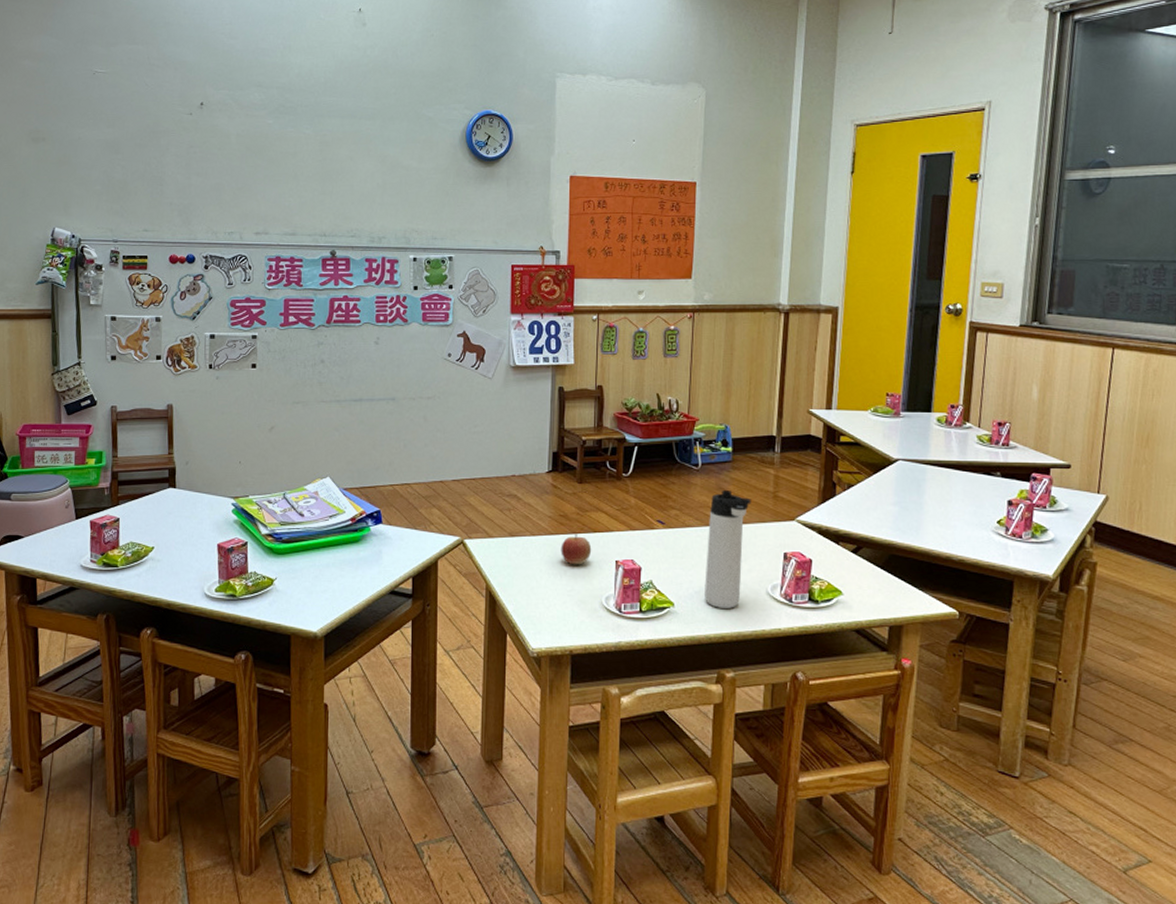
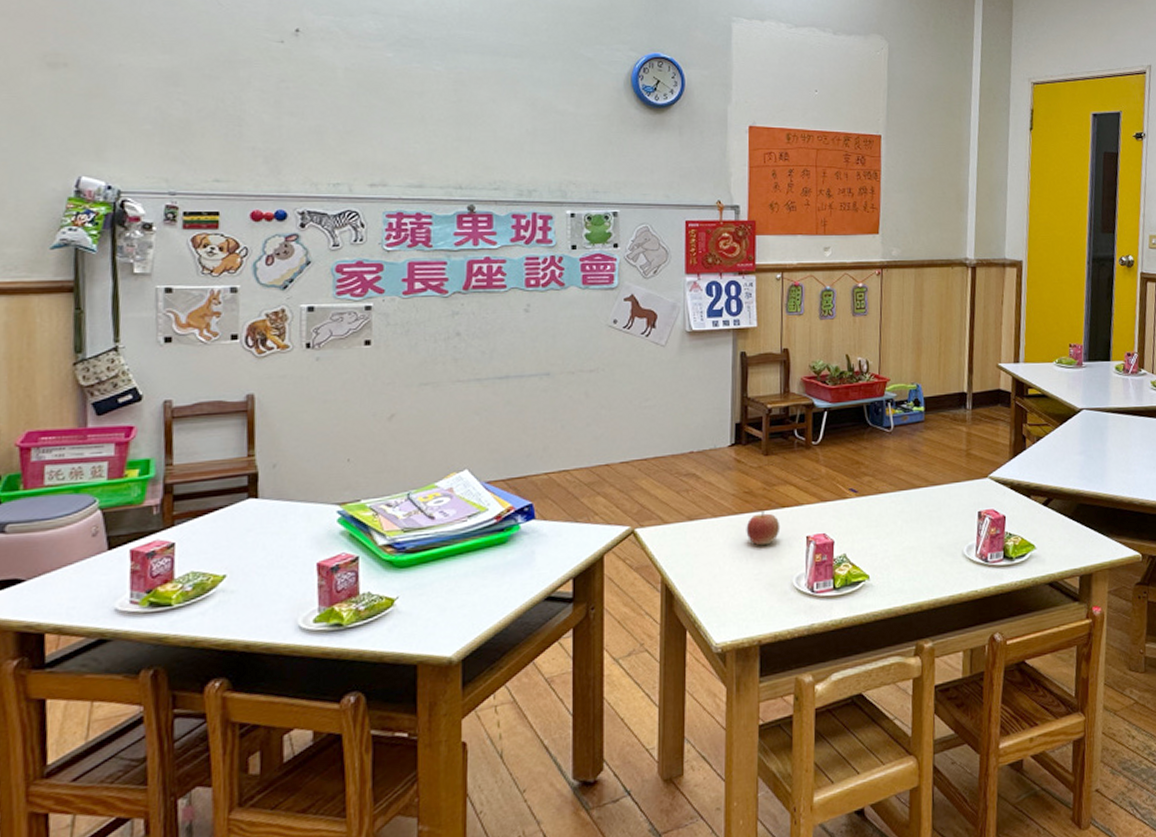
thermos bottle: present [705,489,751,608] -> none [900,450,945,576]

